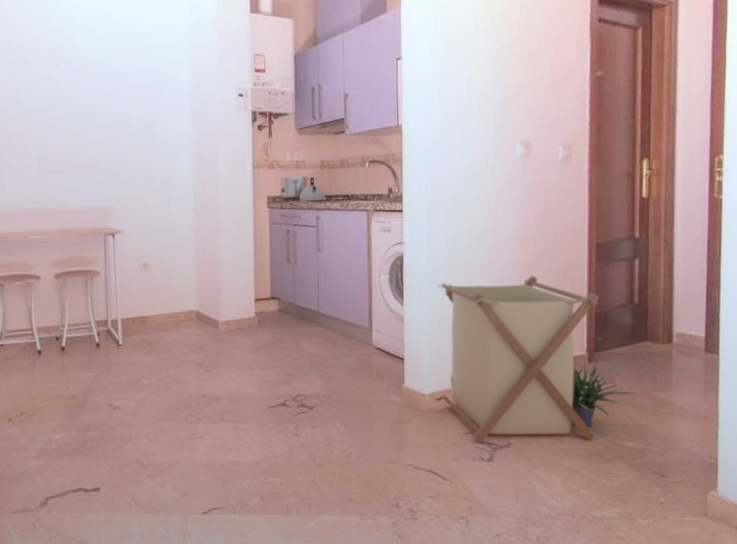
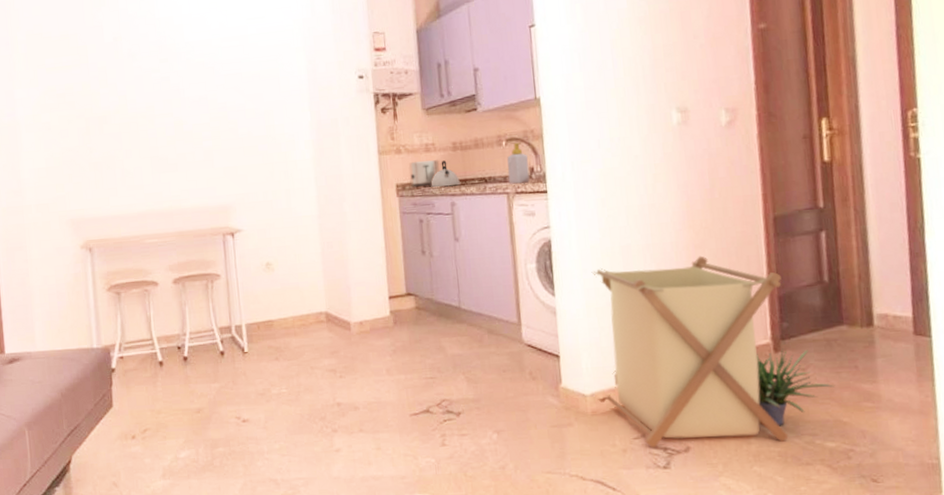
soap bottle: none [368,164,388,203] -> present [507,142,530,185]

